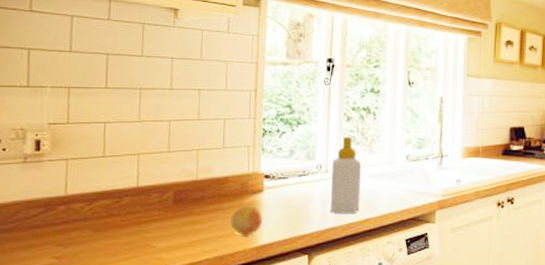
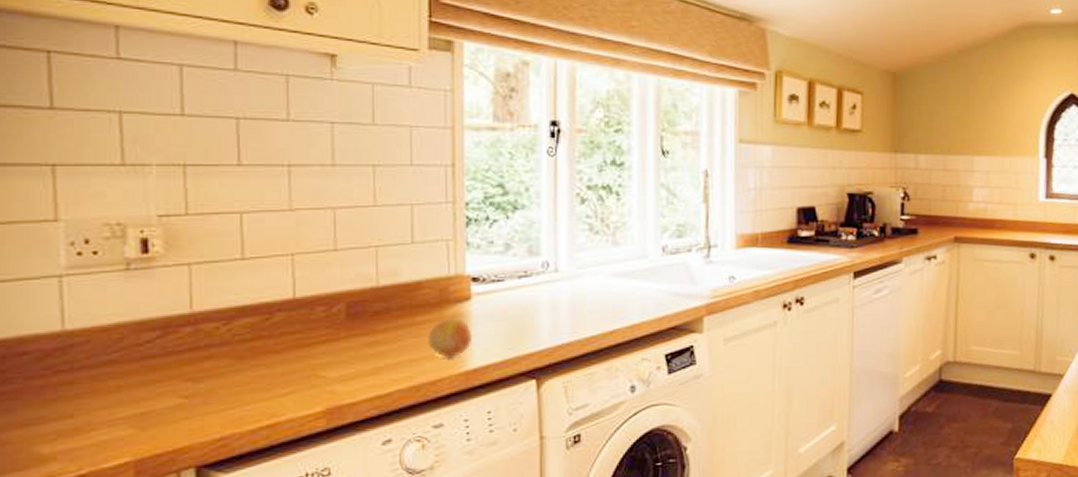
soap bottle: present [330,136,362,214] -> none [562,224,603,325]

